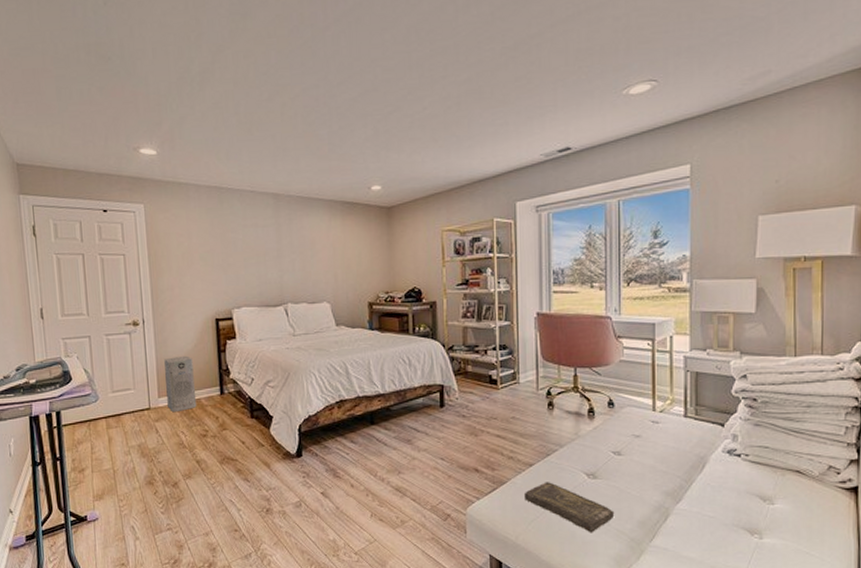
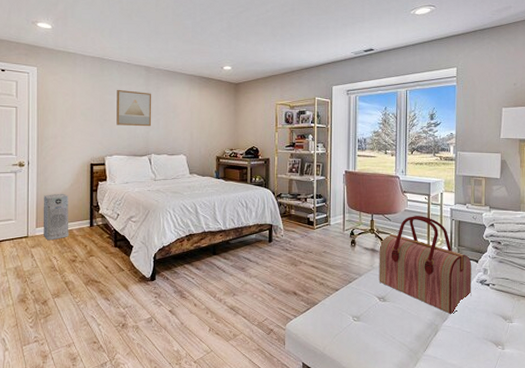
wall art: none [240,224,286,270] -> present [116,89,152,127]
book: present [523,482,615,533] -> none [330,304,398,345]
handbag: none [586,367,716,494] -> present [379,216,472,314]

